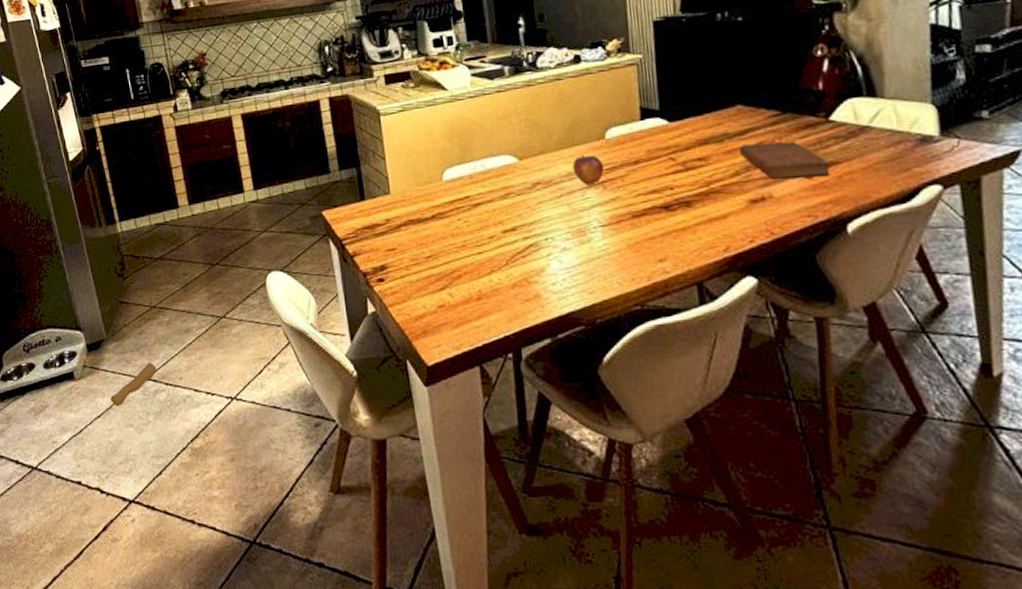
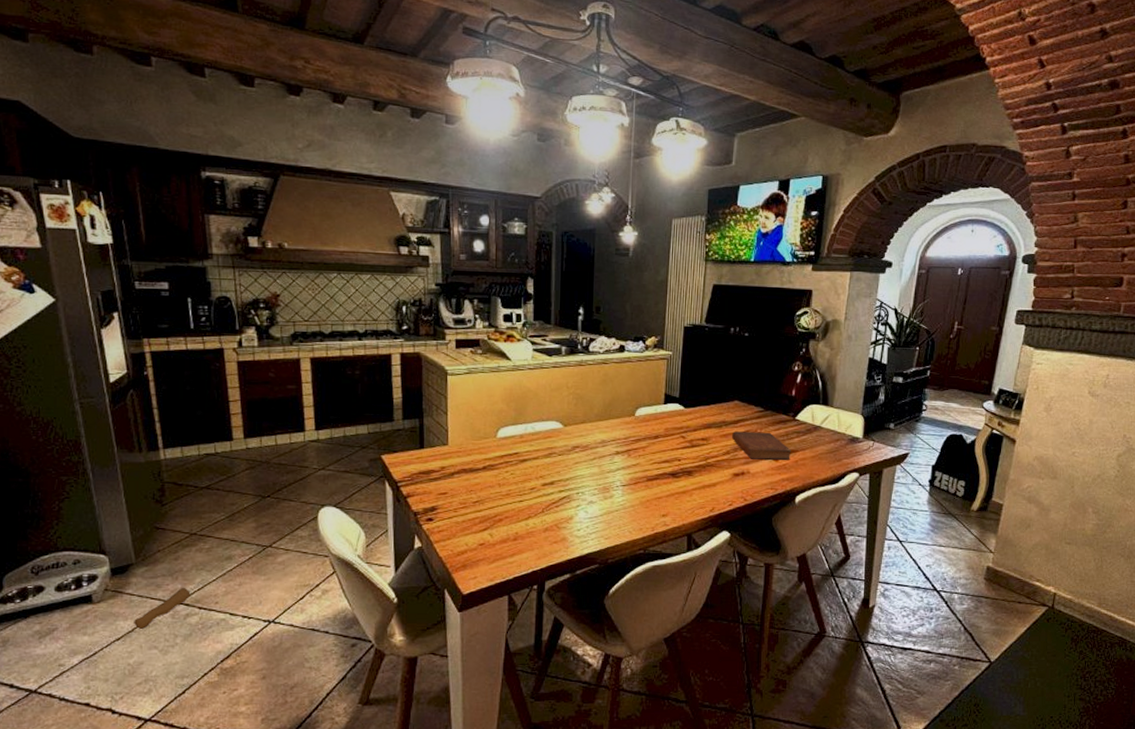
fruit: present [572,154,604,185] -> none [606,426,631,452]

